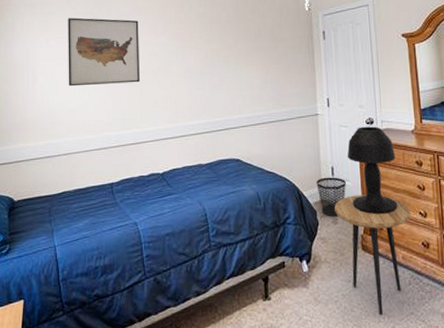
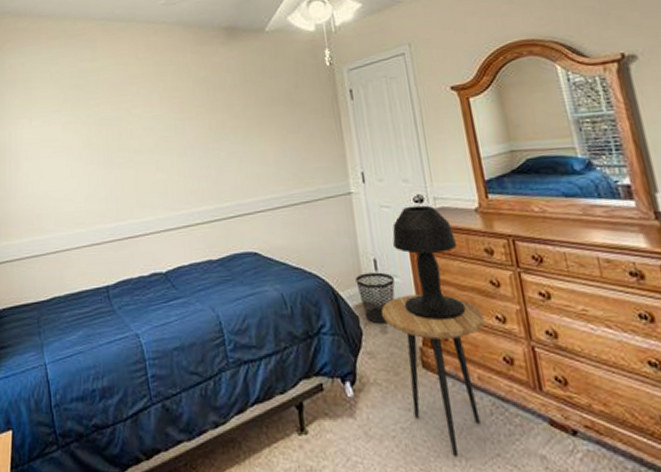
wall art: present [68,17,140,87] -> none [52,91,134,173]

